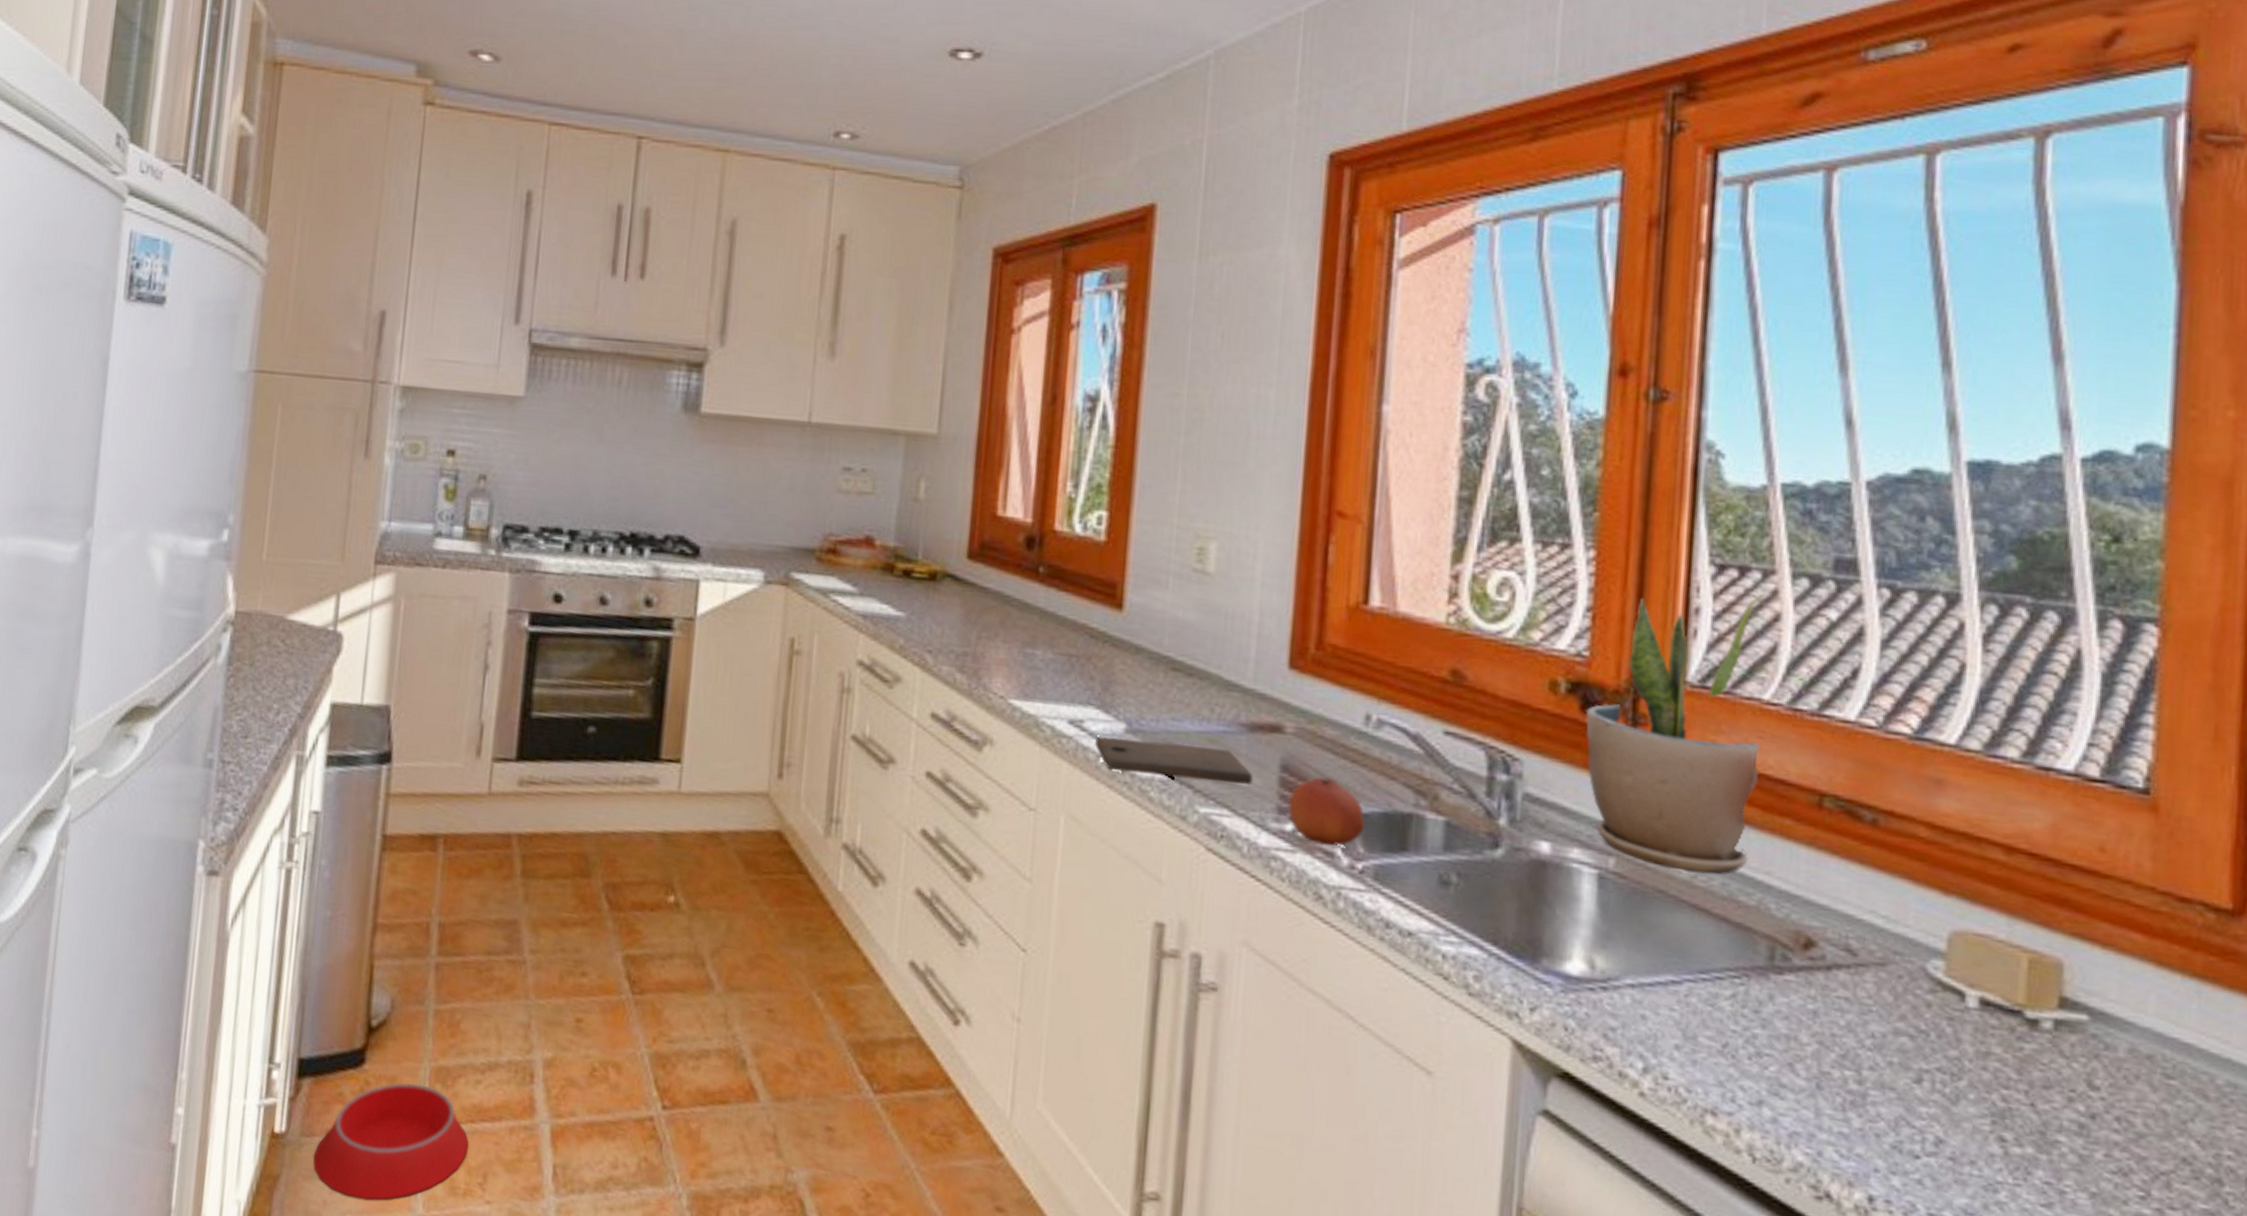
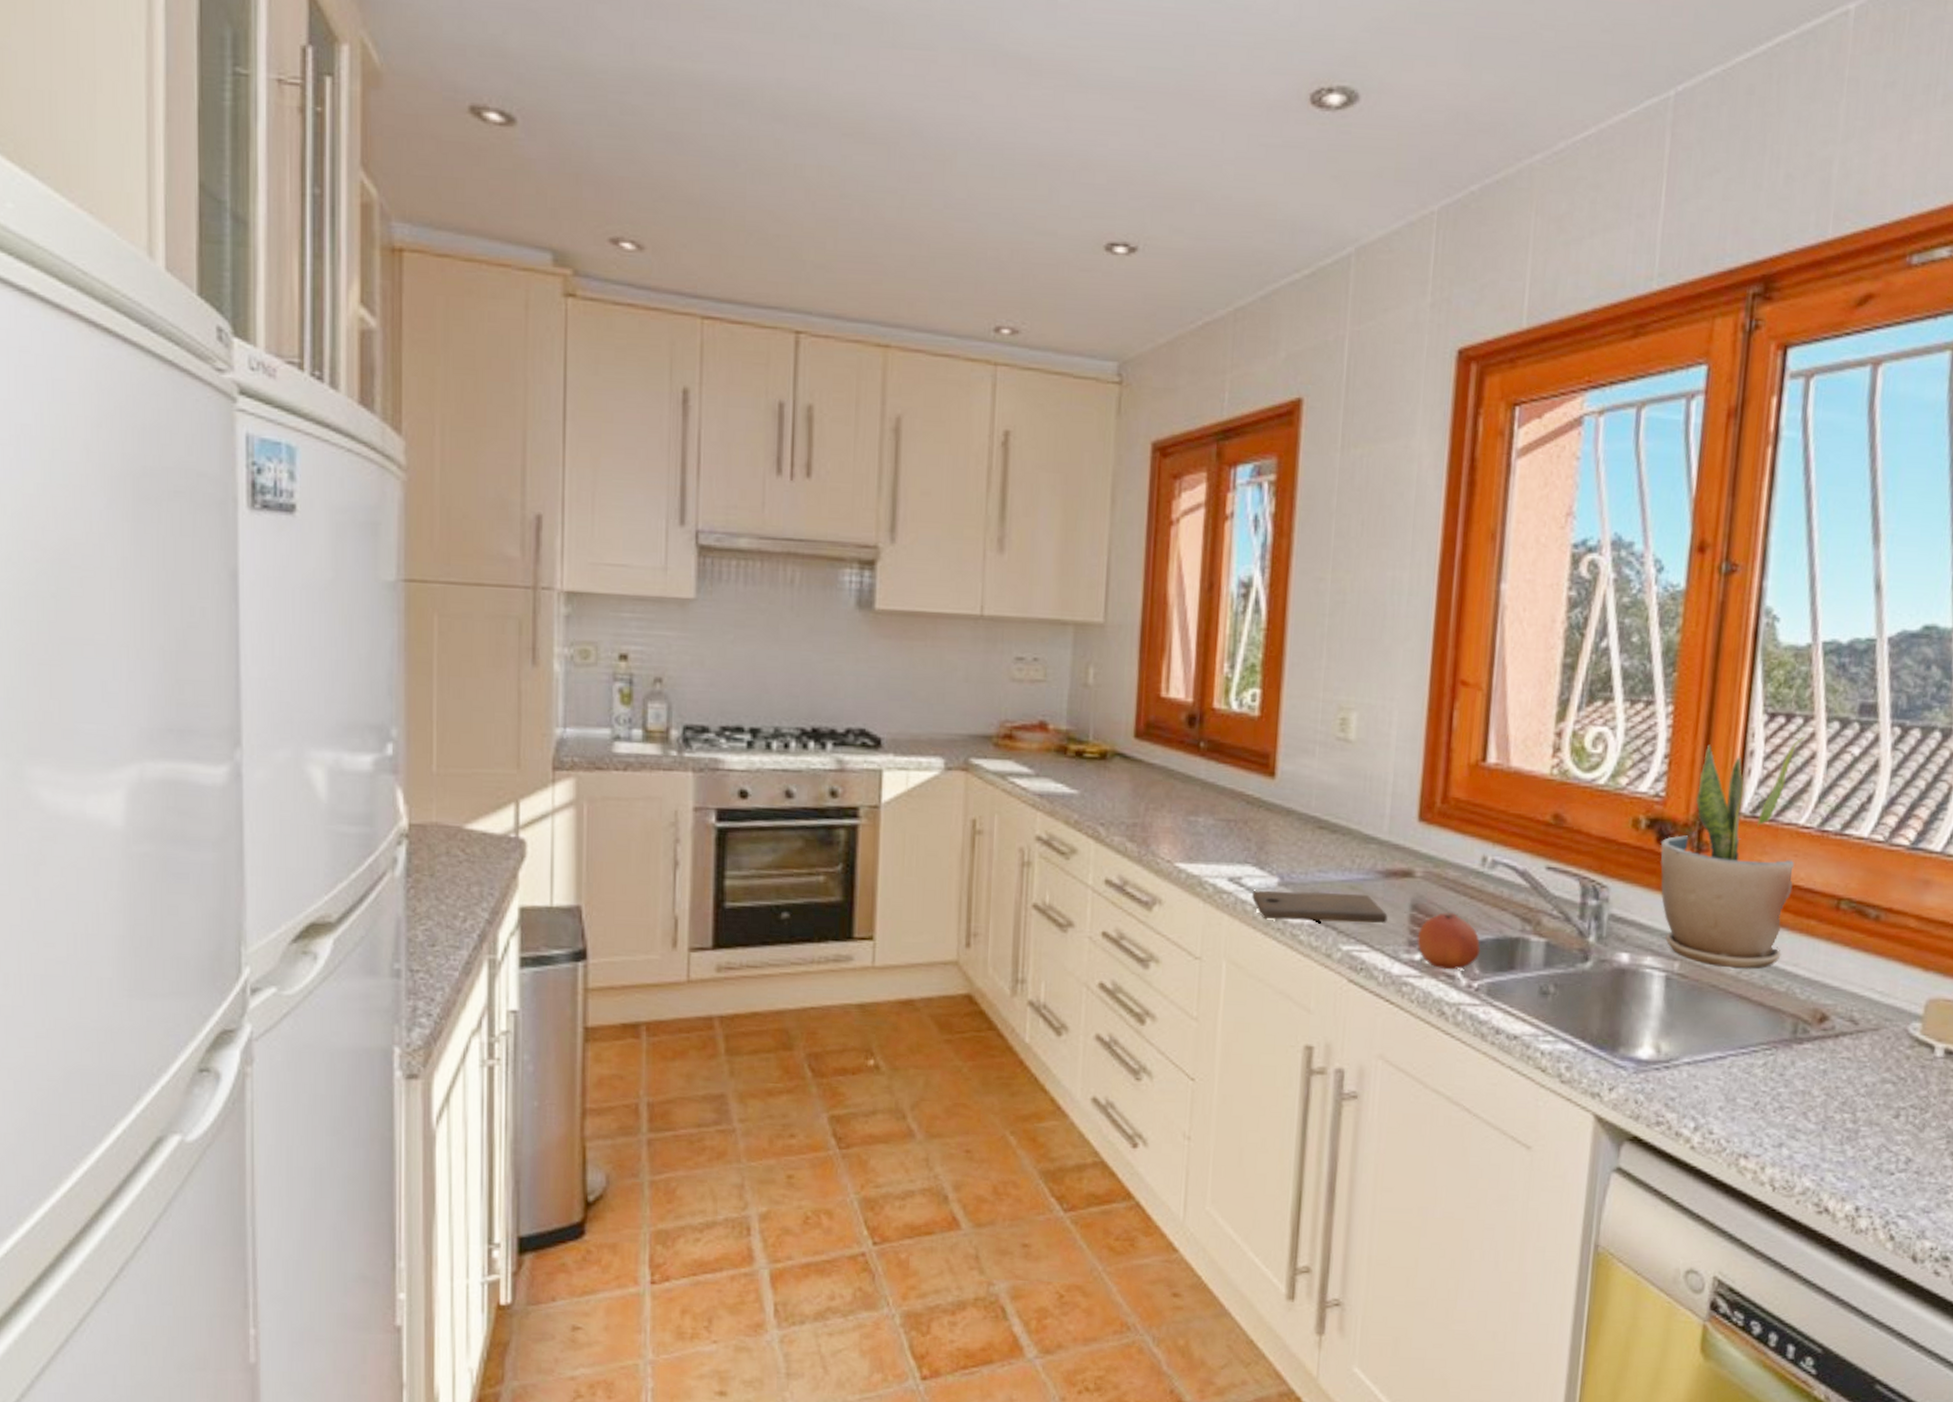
pet bowl: present [313,1082,469,1201] -> none [541,1247,692,1354]

